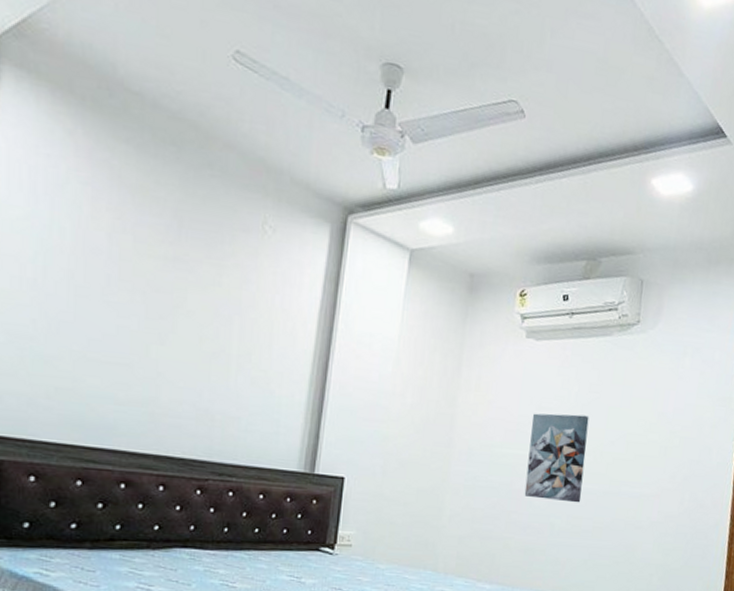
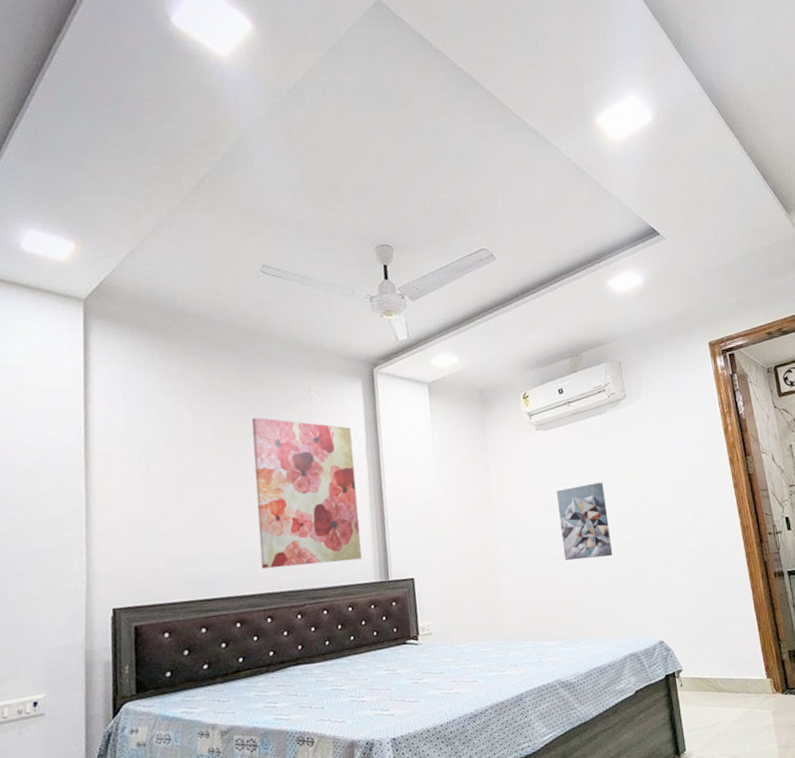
wall art: none [163,240,306,441] -> present [251,417,362,569]

